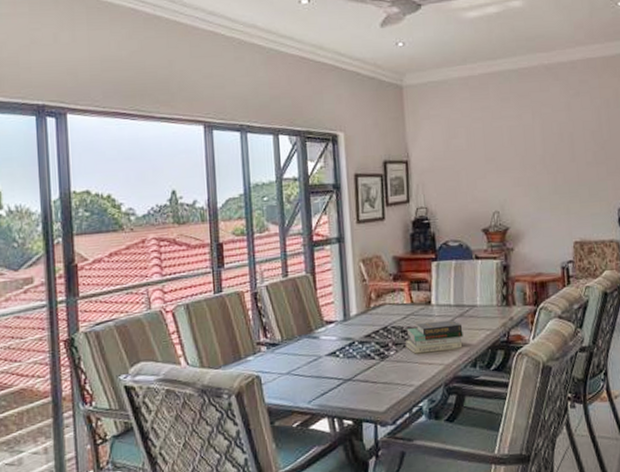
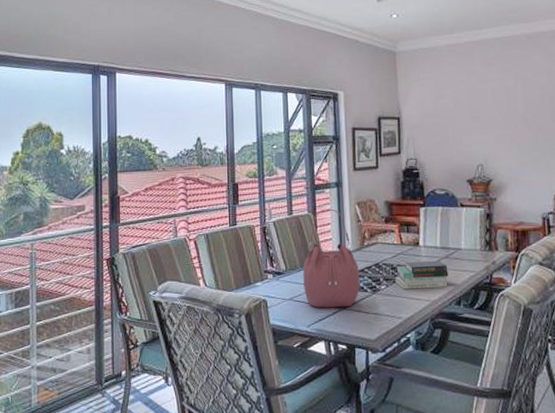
handbag: none [301,268,367,381] -> present [303,208,360,308]

